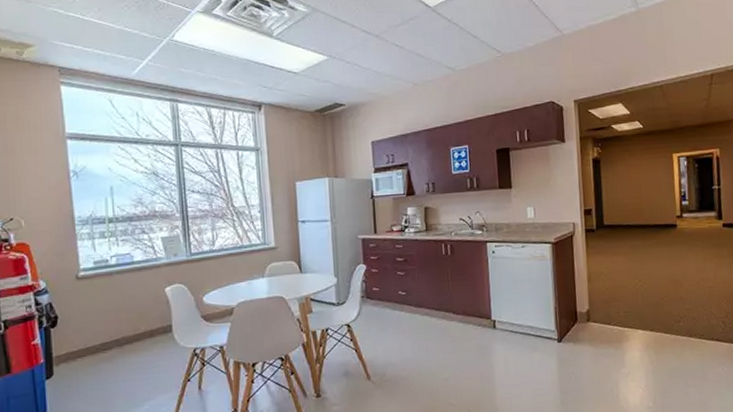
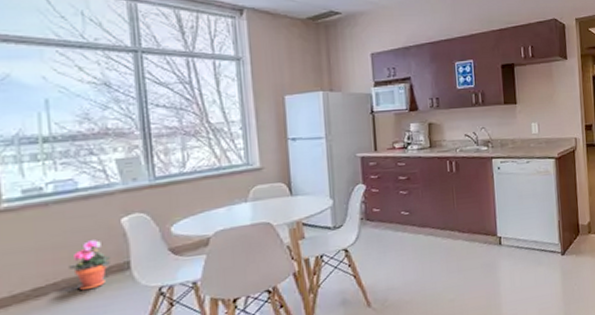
potted plant: none [127,305,157,348] -> present [68,240,110,291]

